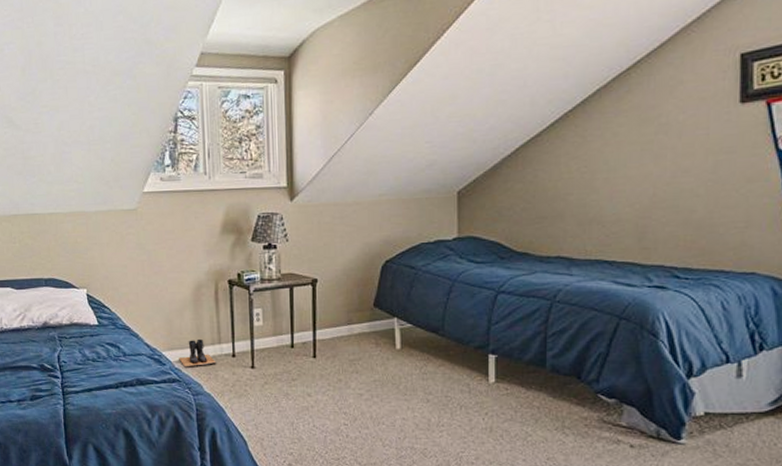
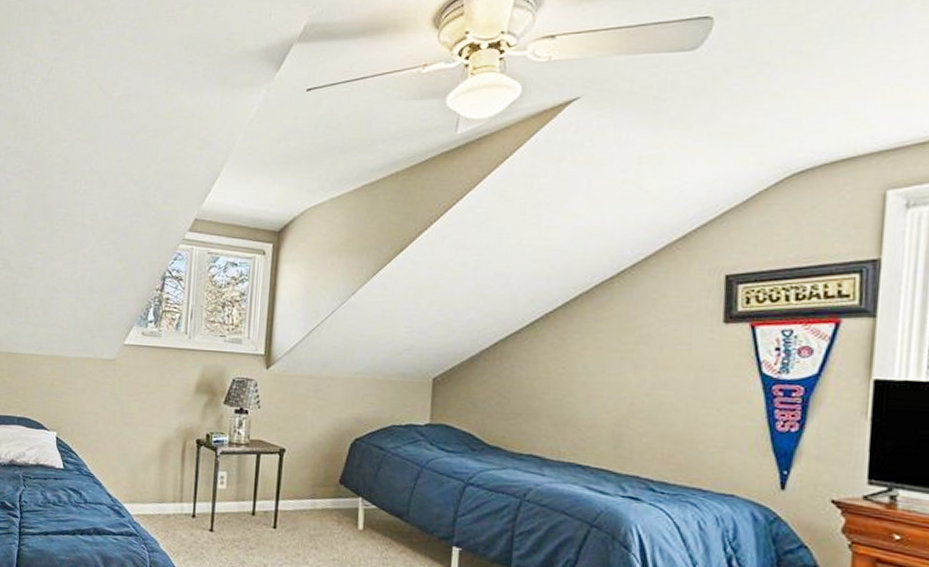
boots: present [179,338,217,367] -> none [138,494,176,523]

